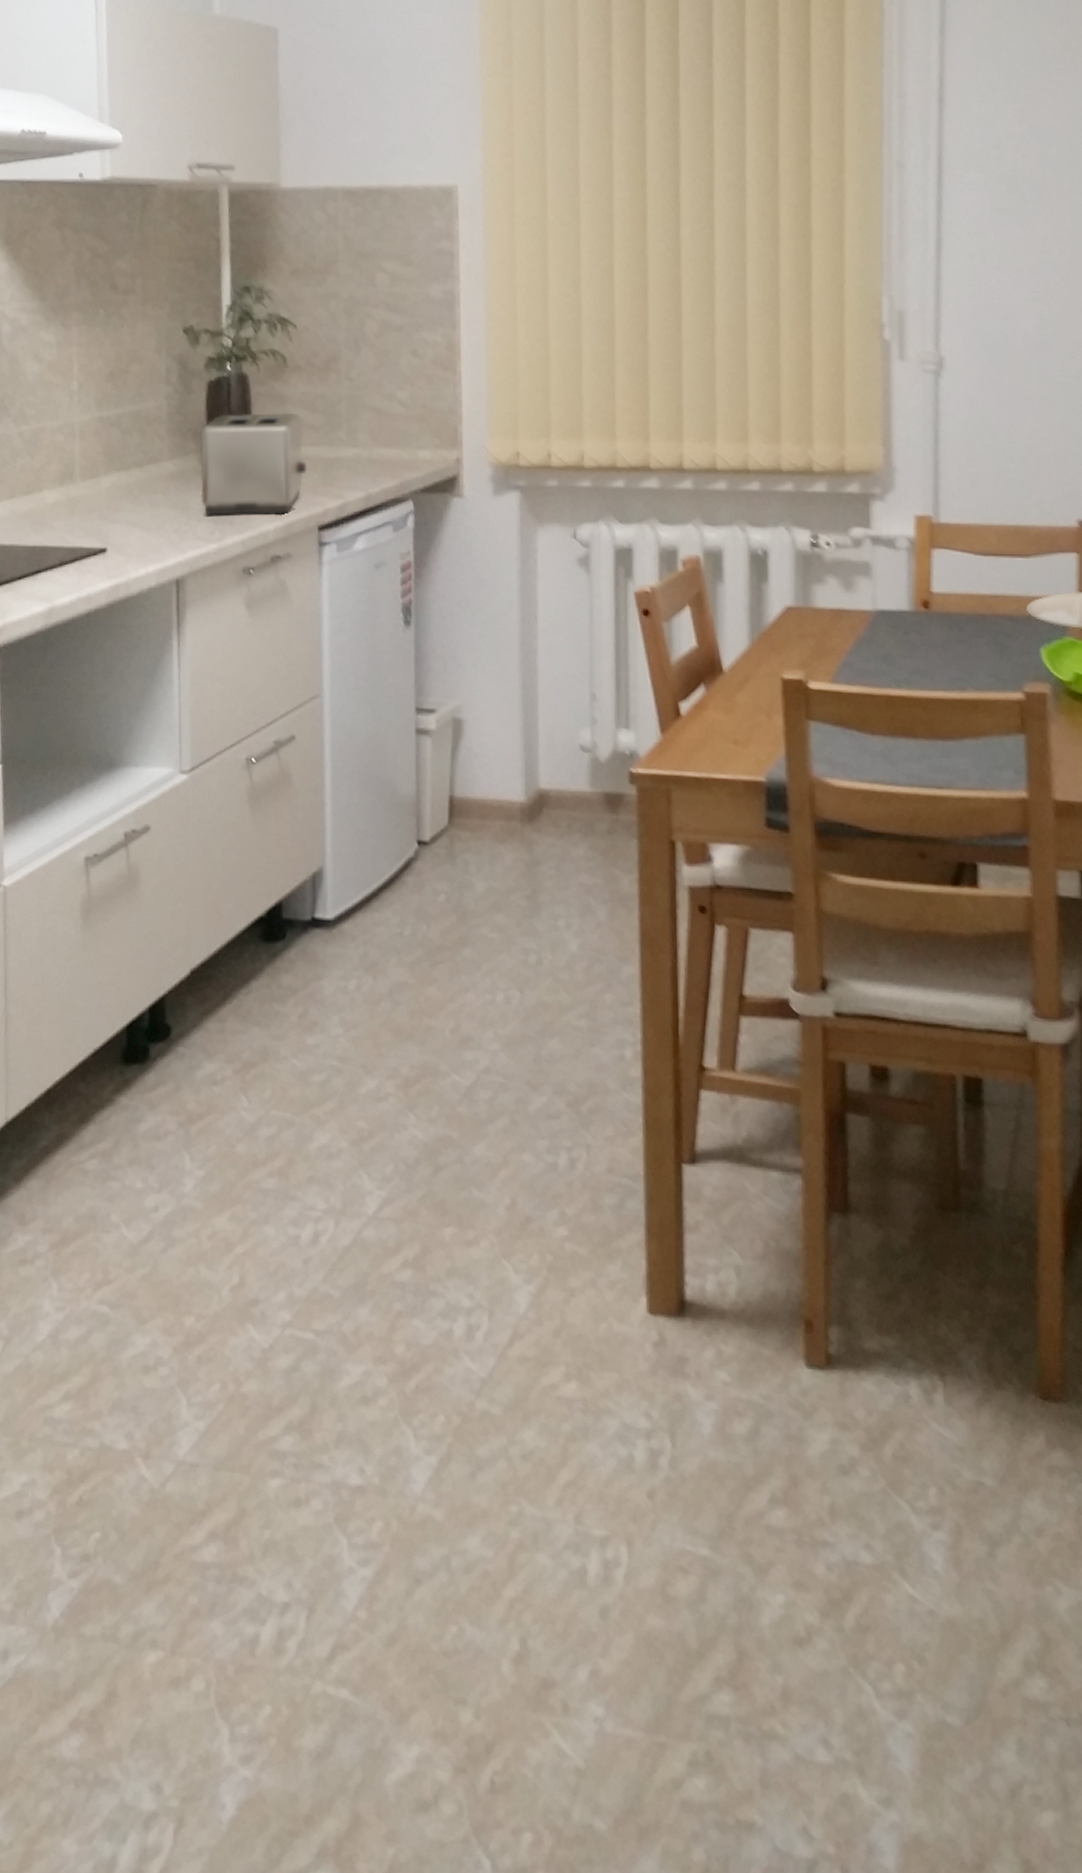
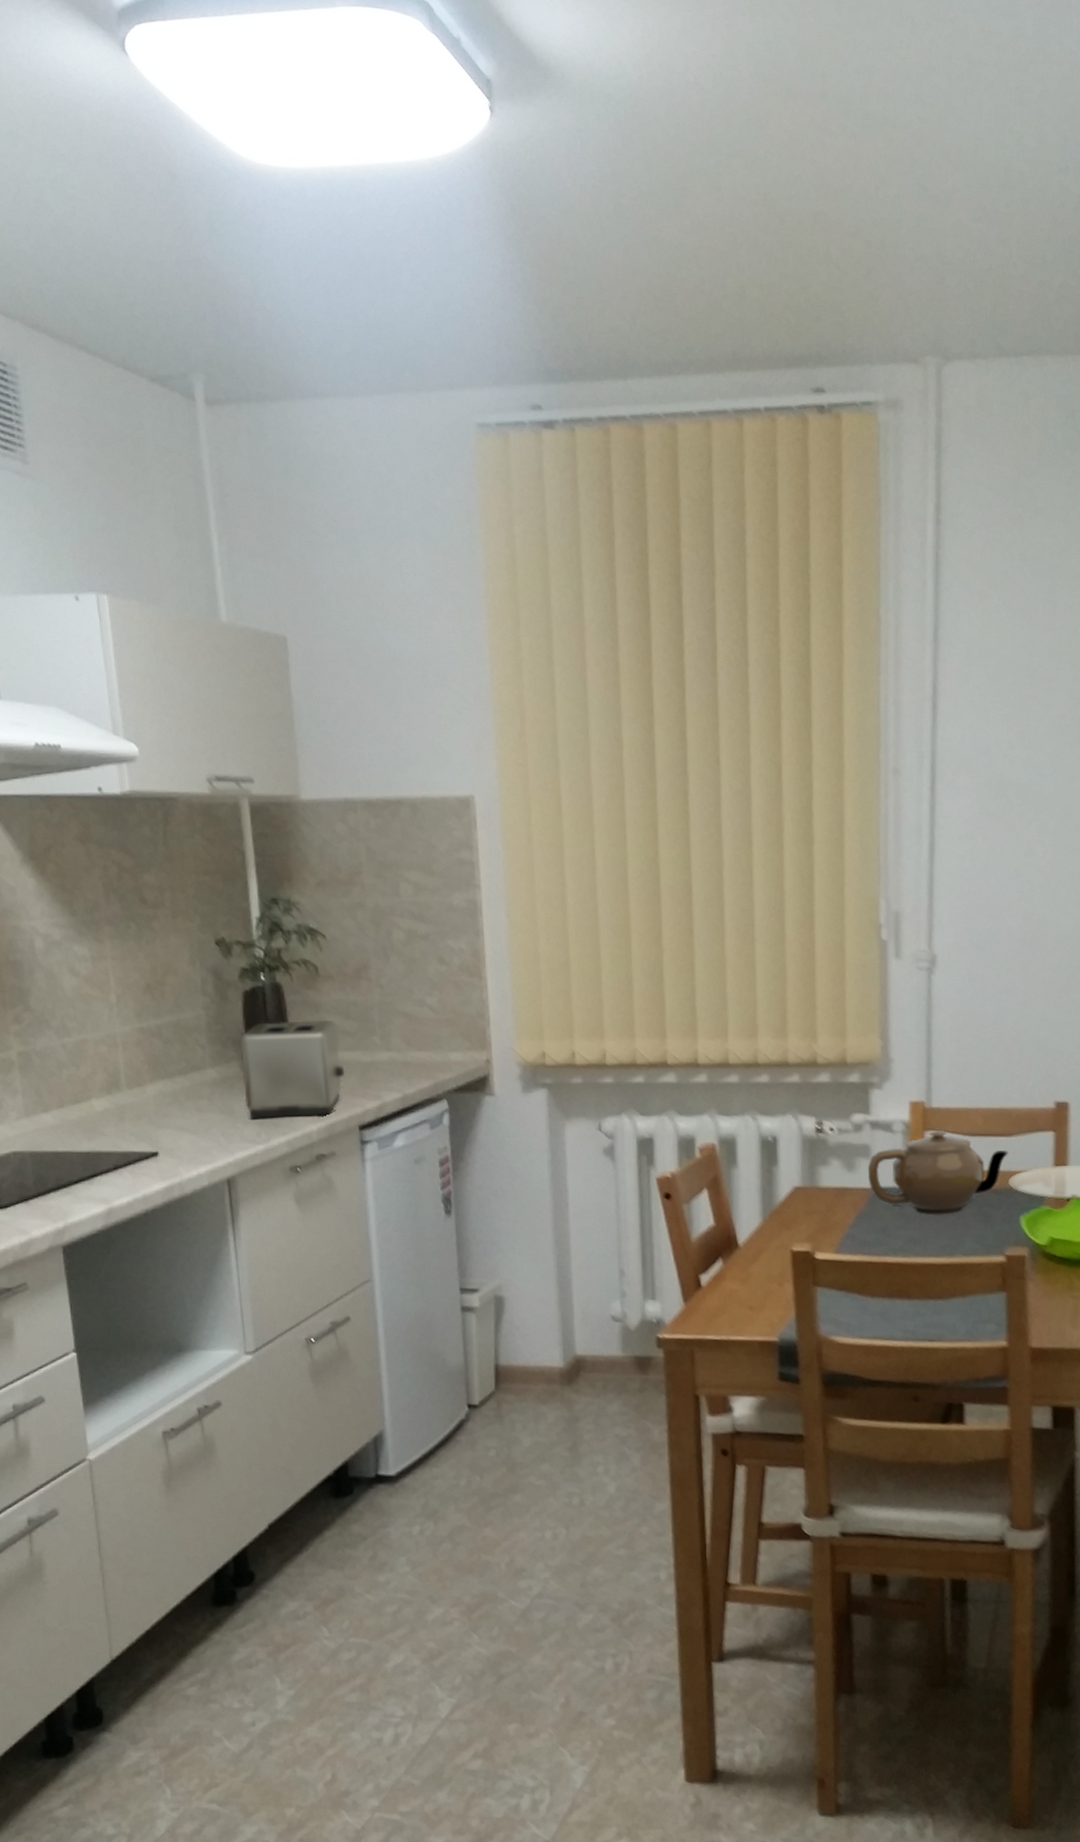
teapot: none [867,548,1026,644] -> present [867,1130,1008,1215]

